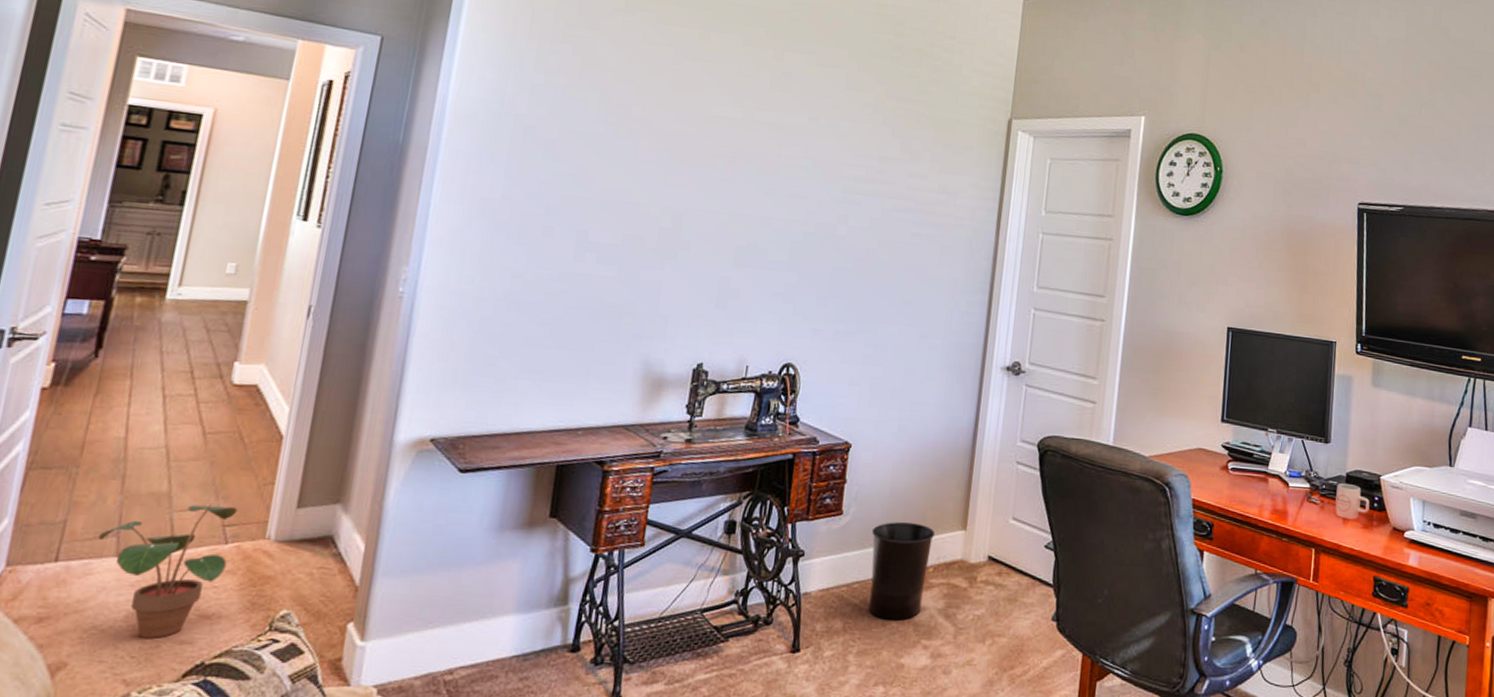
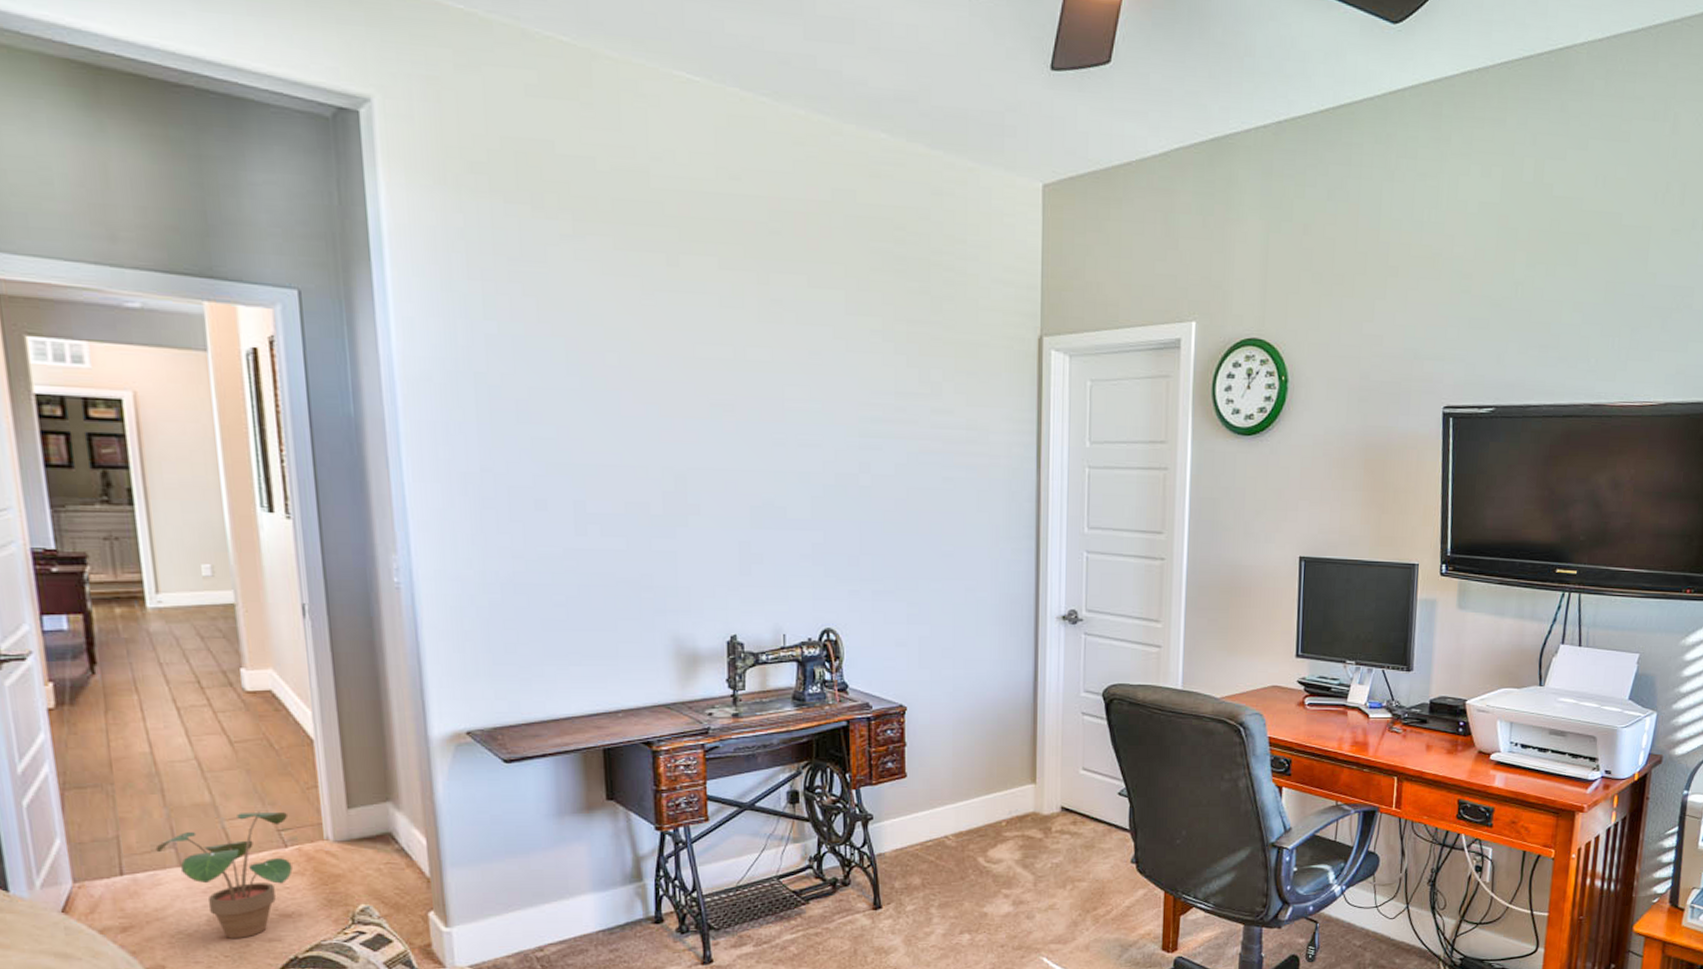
waste bin: present [868,522,936,621] -> none [939,780,1005,873]
mug: present [1335,483,1370,520] -> none [1418,711,1455,746]

